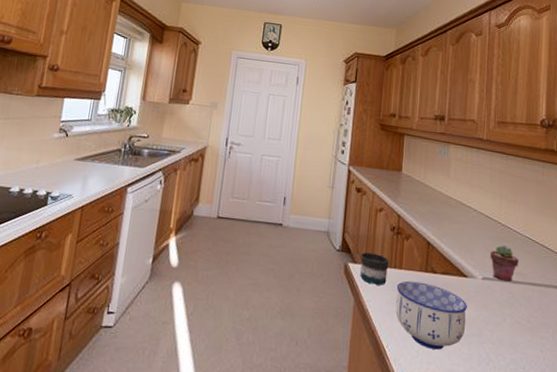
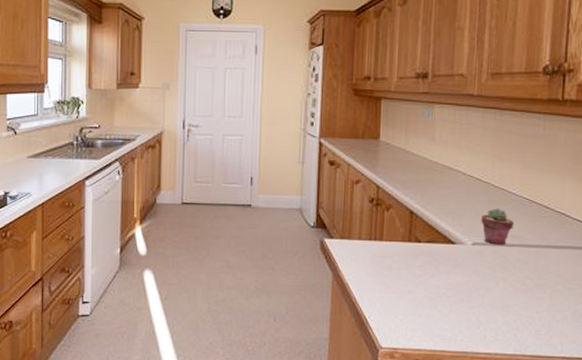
mug: present [360,252,390,286] -> none [337,227,369,258]
bowl: present [395,280,467,350] -> none [377,252,455,317]

